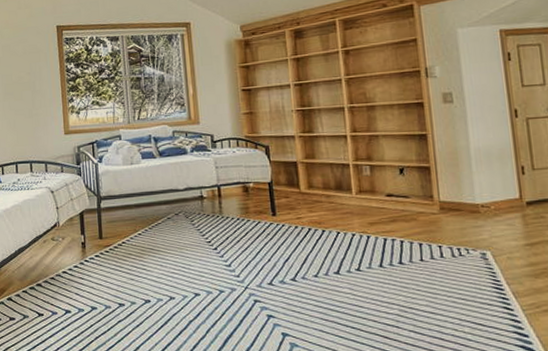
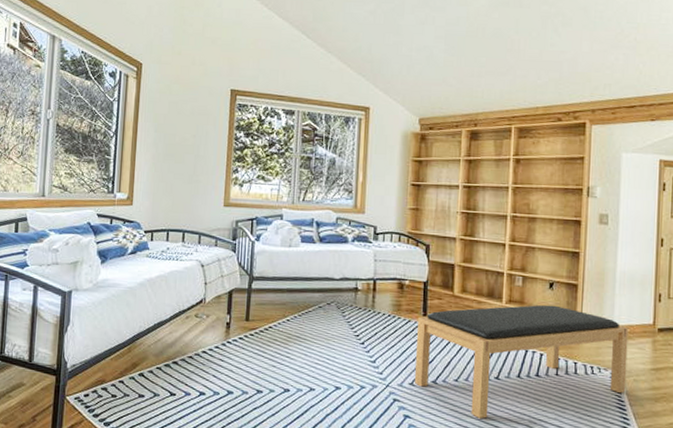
bench: none [268,190,501,313] -> present [414,304,629,419]

